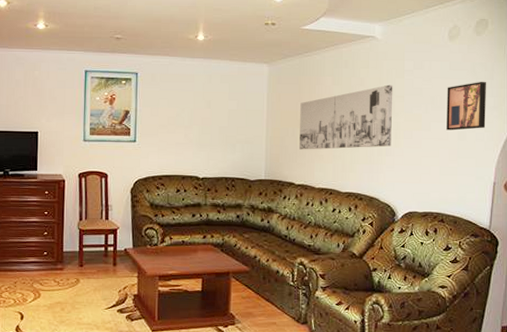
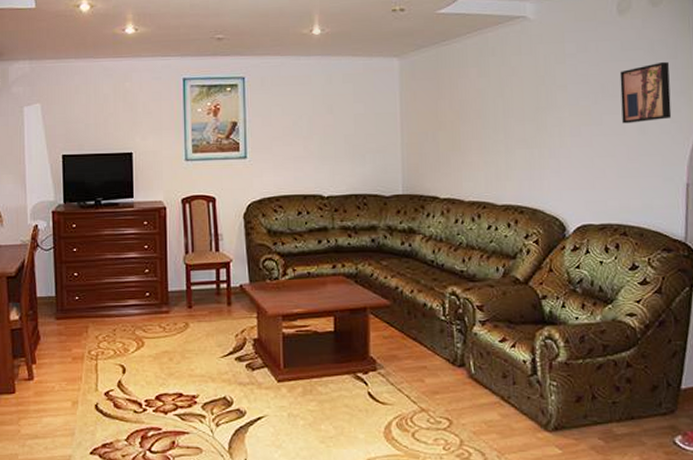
wall art: present [299,84,393,150] -> none [440,72,555,157]

